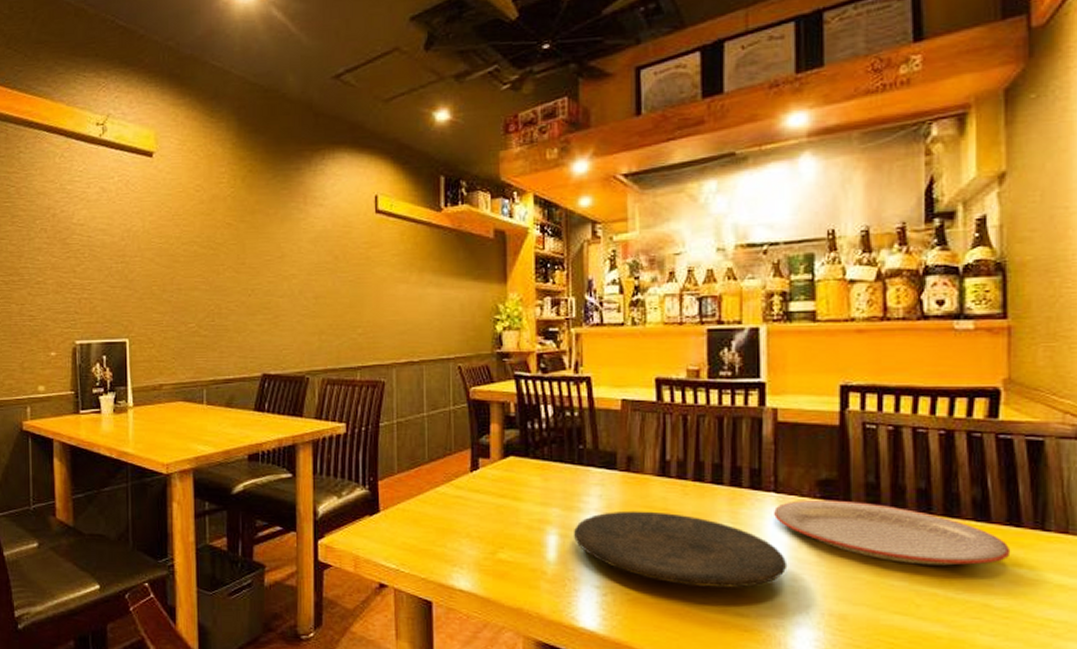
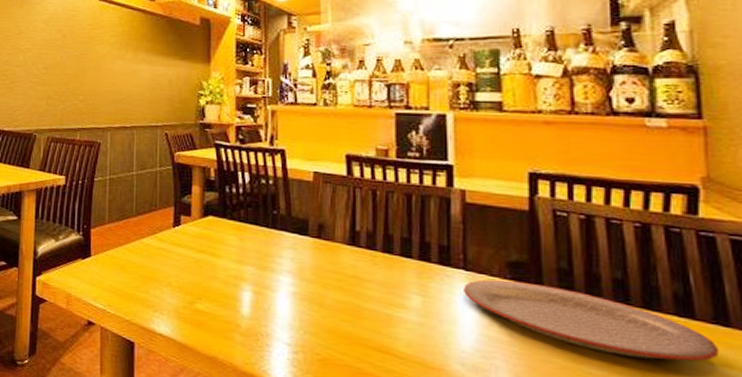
plate: present [573,510,788,588] -> none [266,274,478,360]

